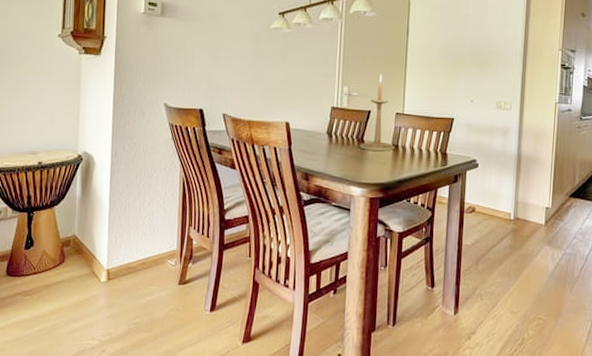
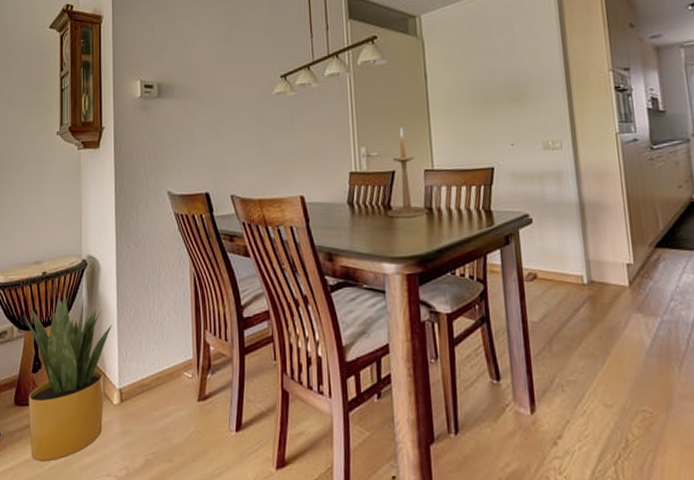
planter: none [18,182,105,325] -> present [24,293,113,462]

